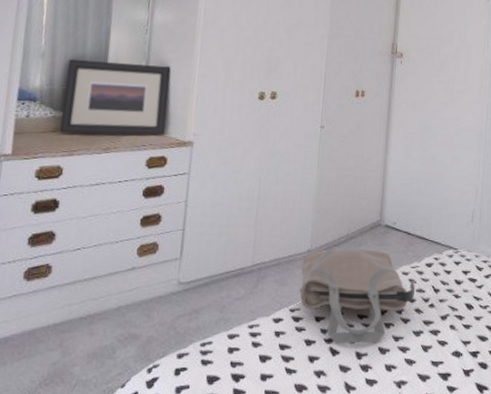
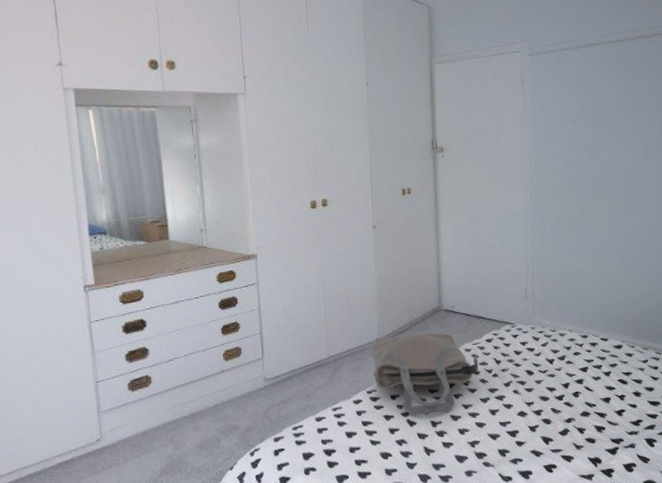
picture frame: present [59,60,170,136] -> none [129,187,229,260]

